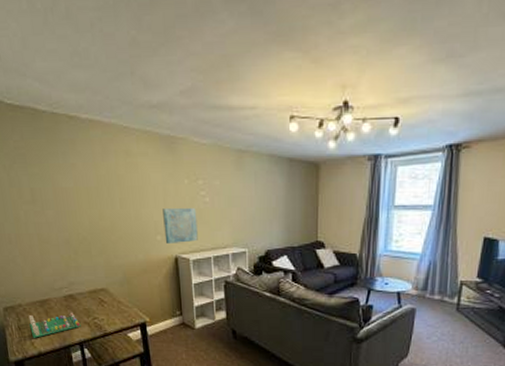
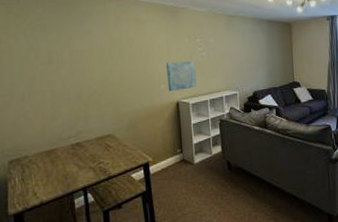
board game: present [28,312,81,338] -> none [33,159,86,188]

